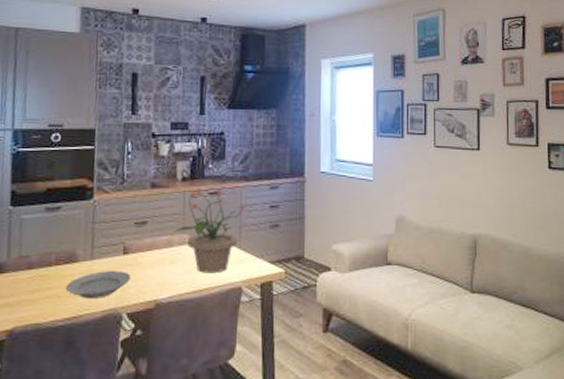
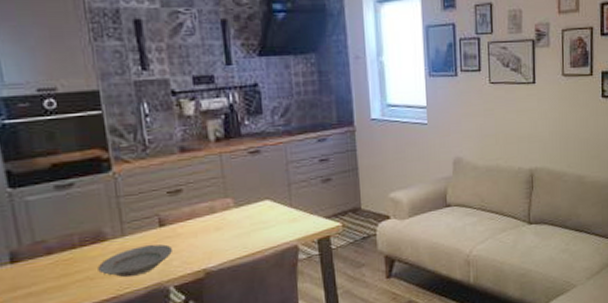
potted plant: present [174,188,245,273] -> none [214,146,292,236]

